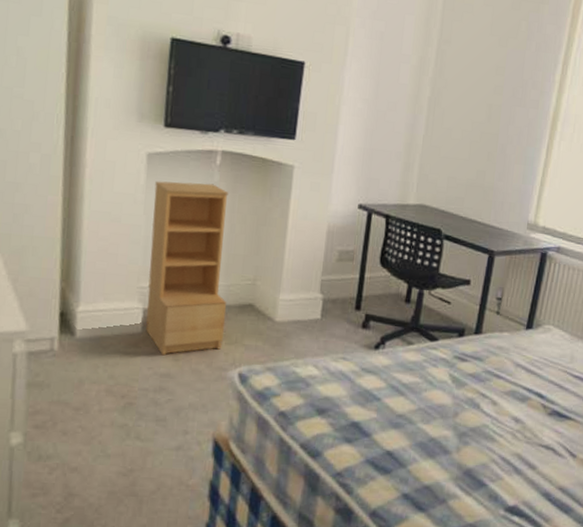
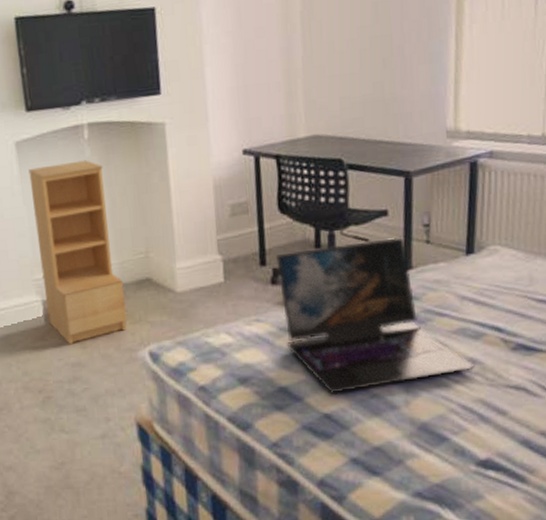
laptop: none [365,301,518,434] -> present [276,236,475,394]

